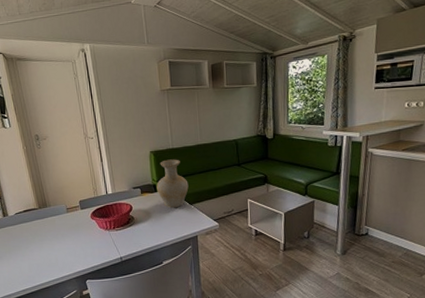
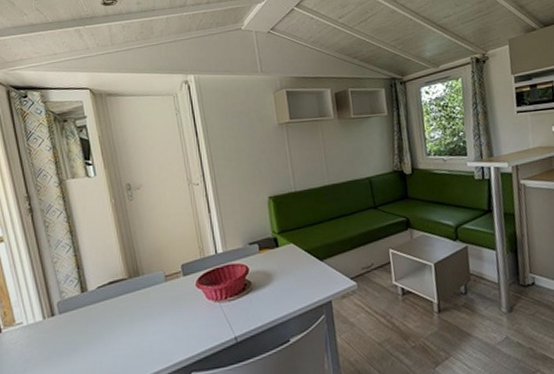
vase: present [156,159,189,208] -> none [278,204,317,267]

